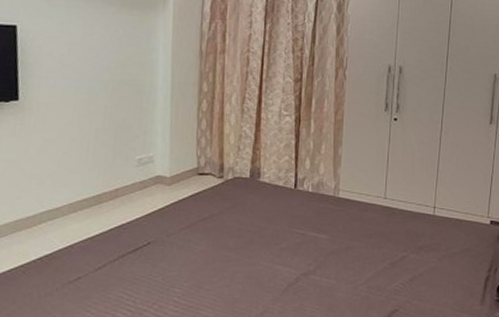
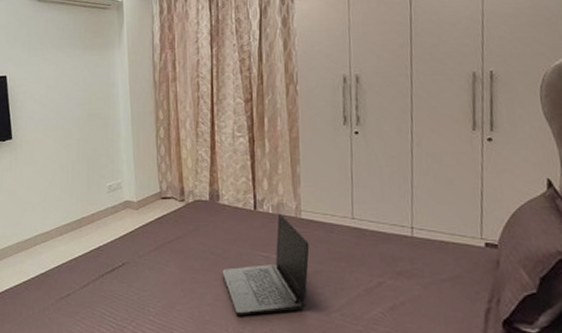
laptop: none [256,193,344,292] -> present [222,214,310,316]

